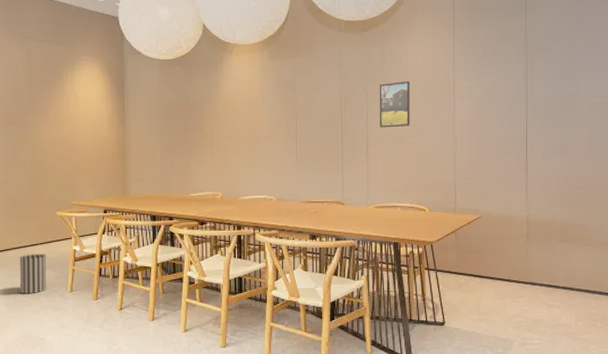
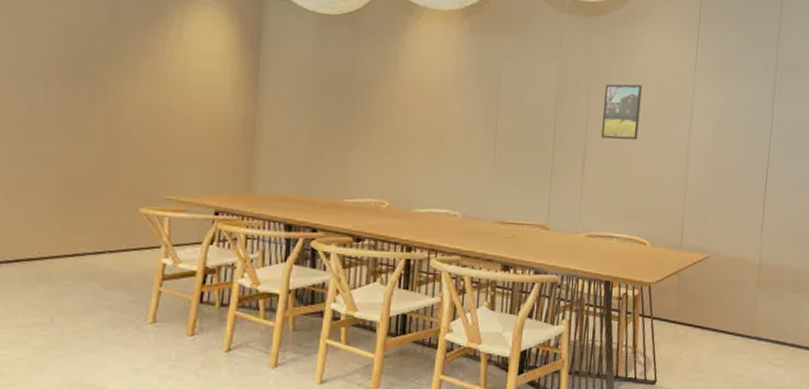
wastebasket: present [19,254,47,294] -> none [69,266,118,323]

